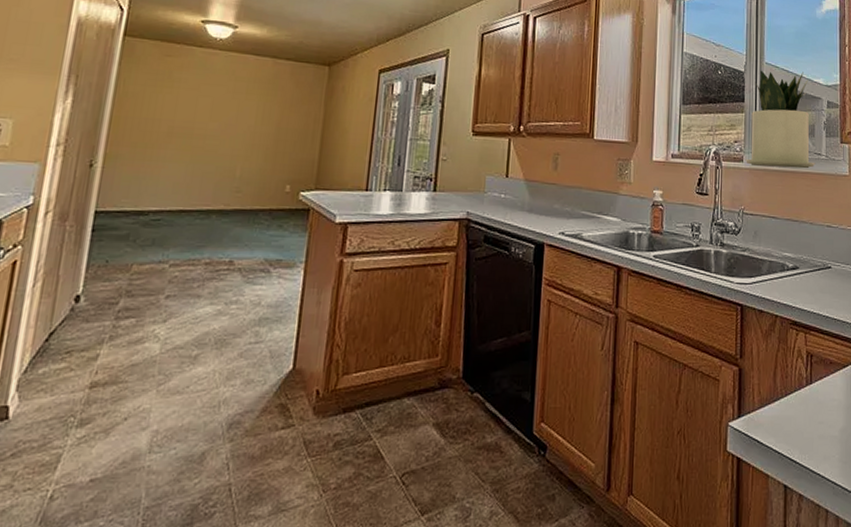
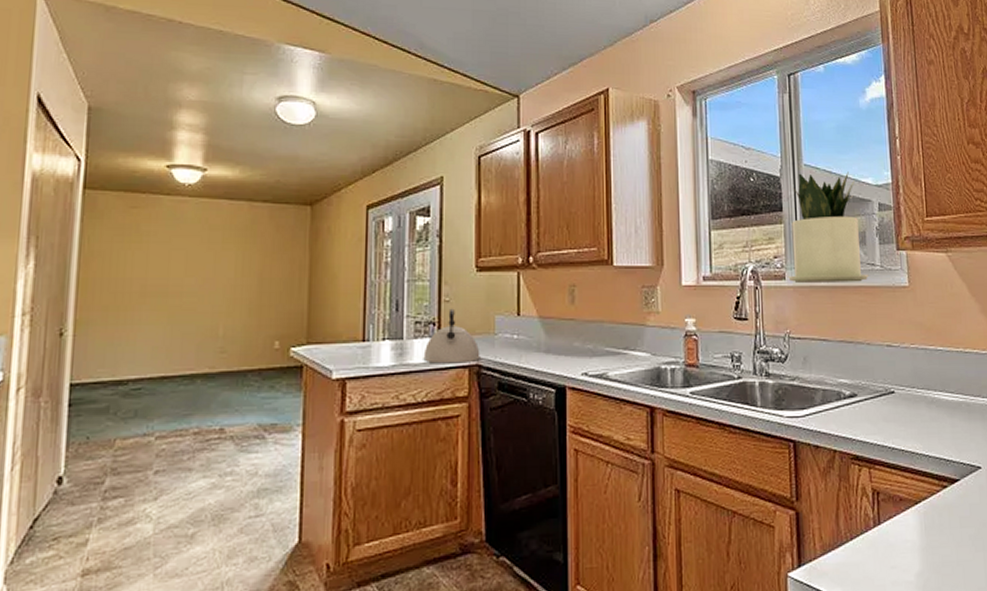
kettle: none [419,166,471,217] -> present [423,308,480,364]

